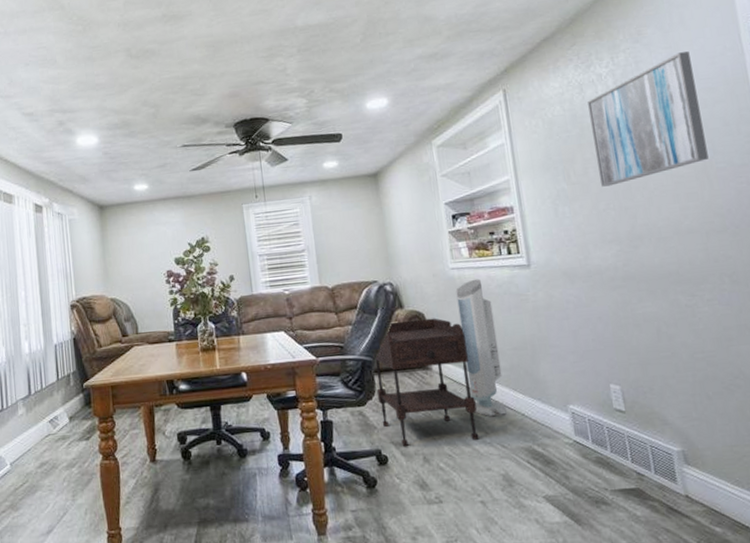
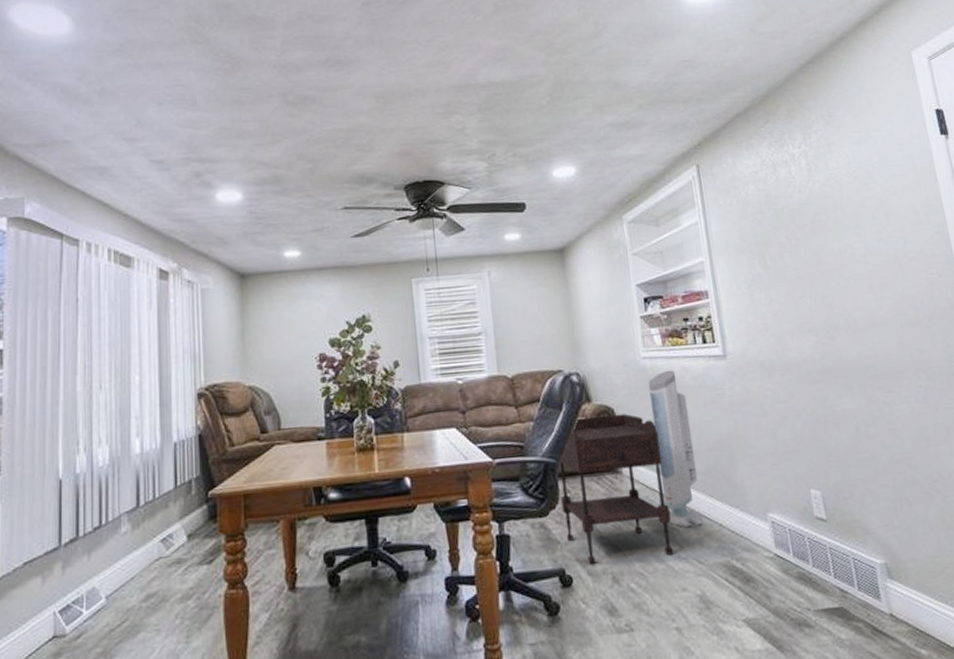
wall art: present [588,51,709,187] -> none [782,137,901,273]

